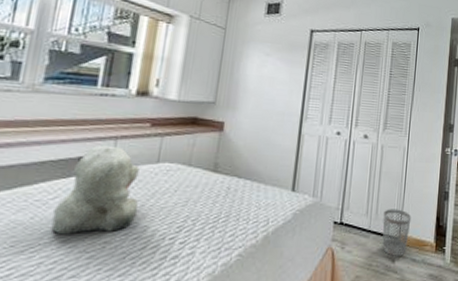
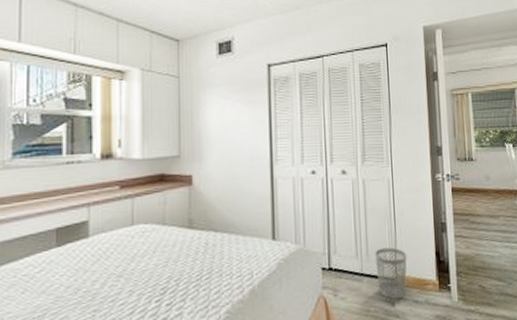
teddy bear: present [51,145,140,235] -> none [42,213,119,307]

